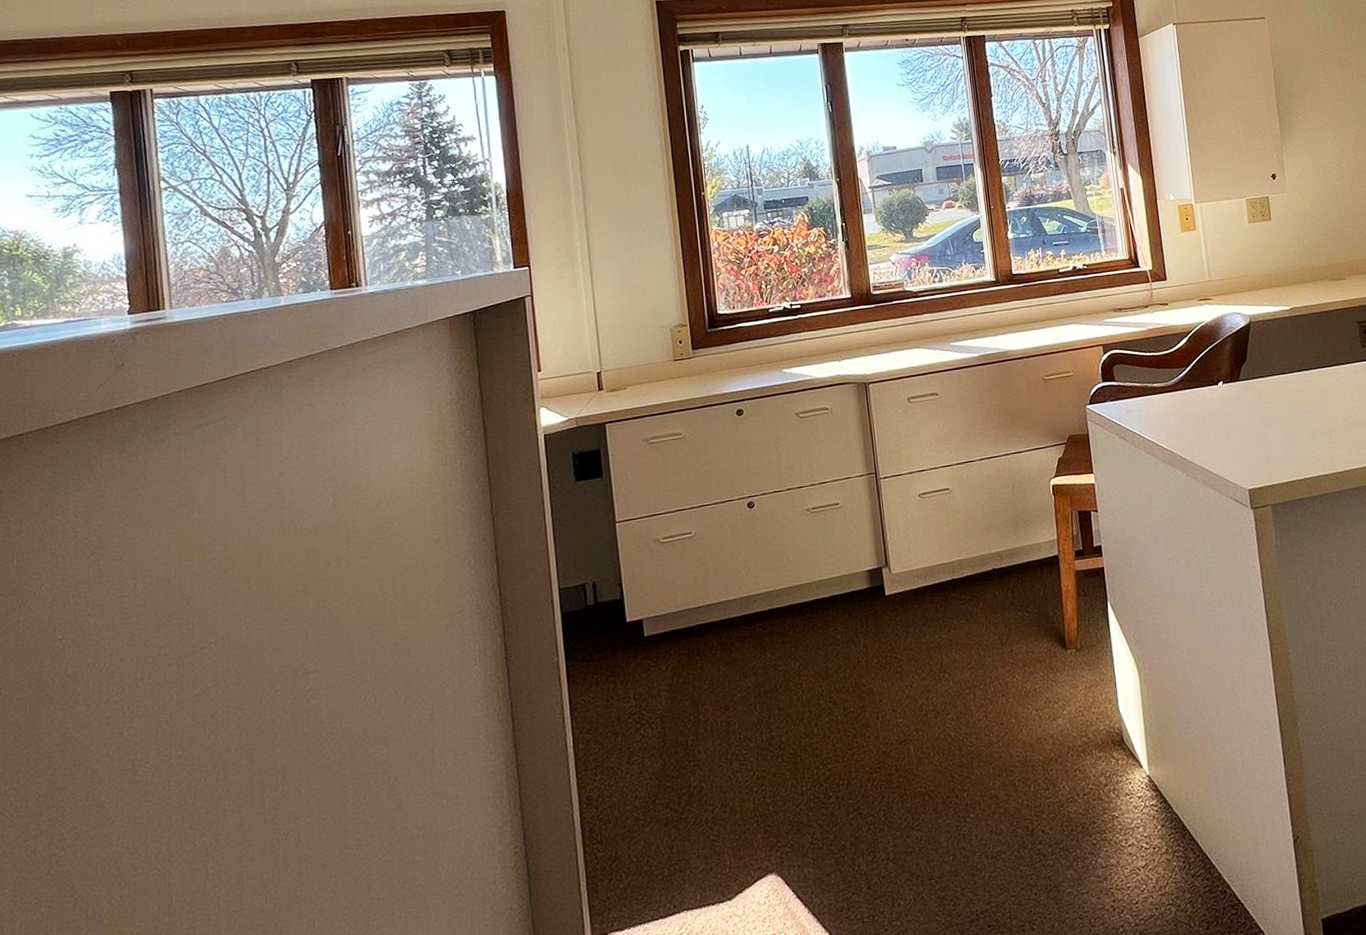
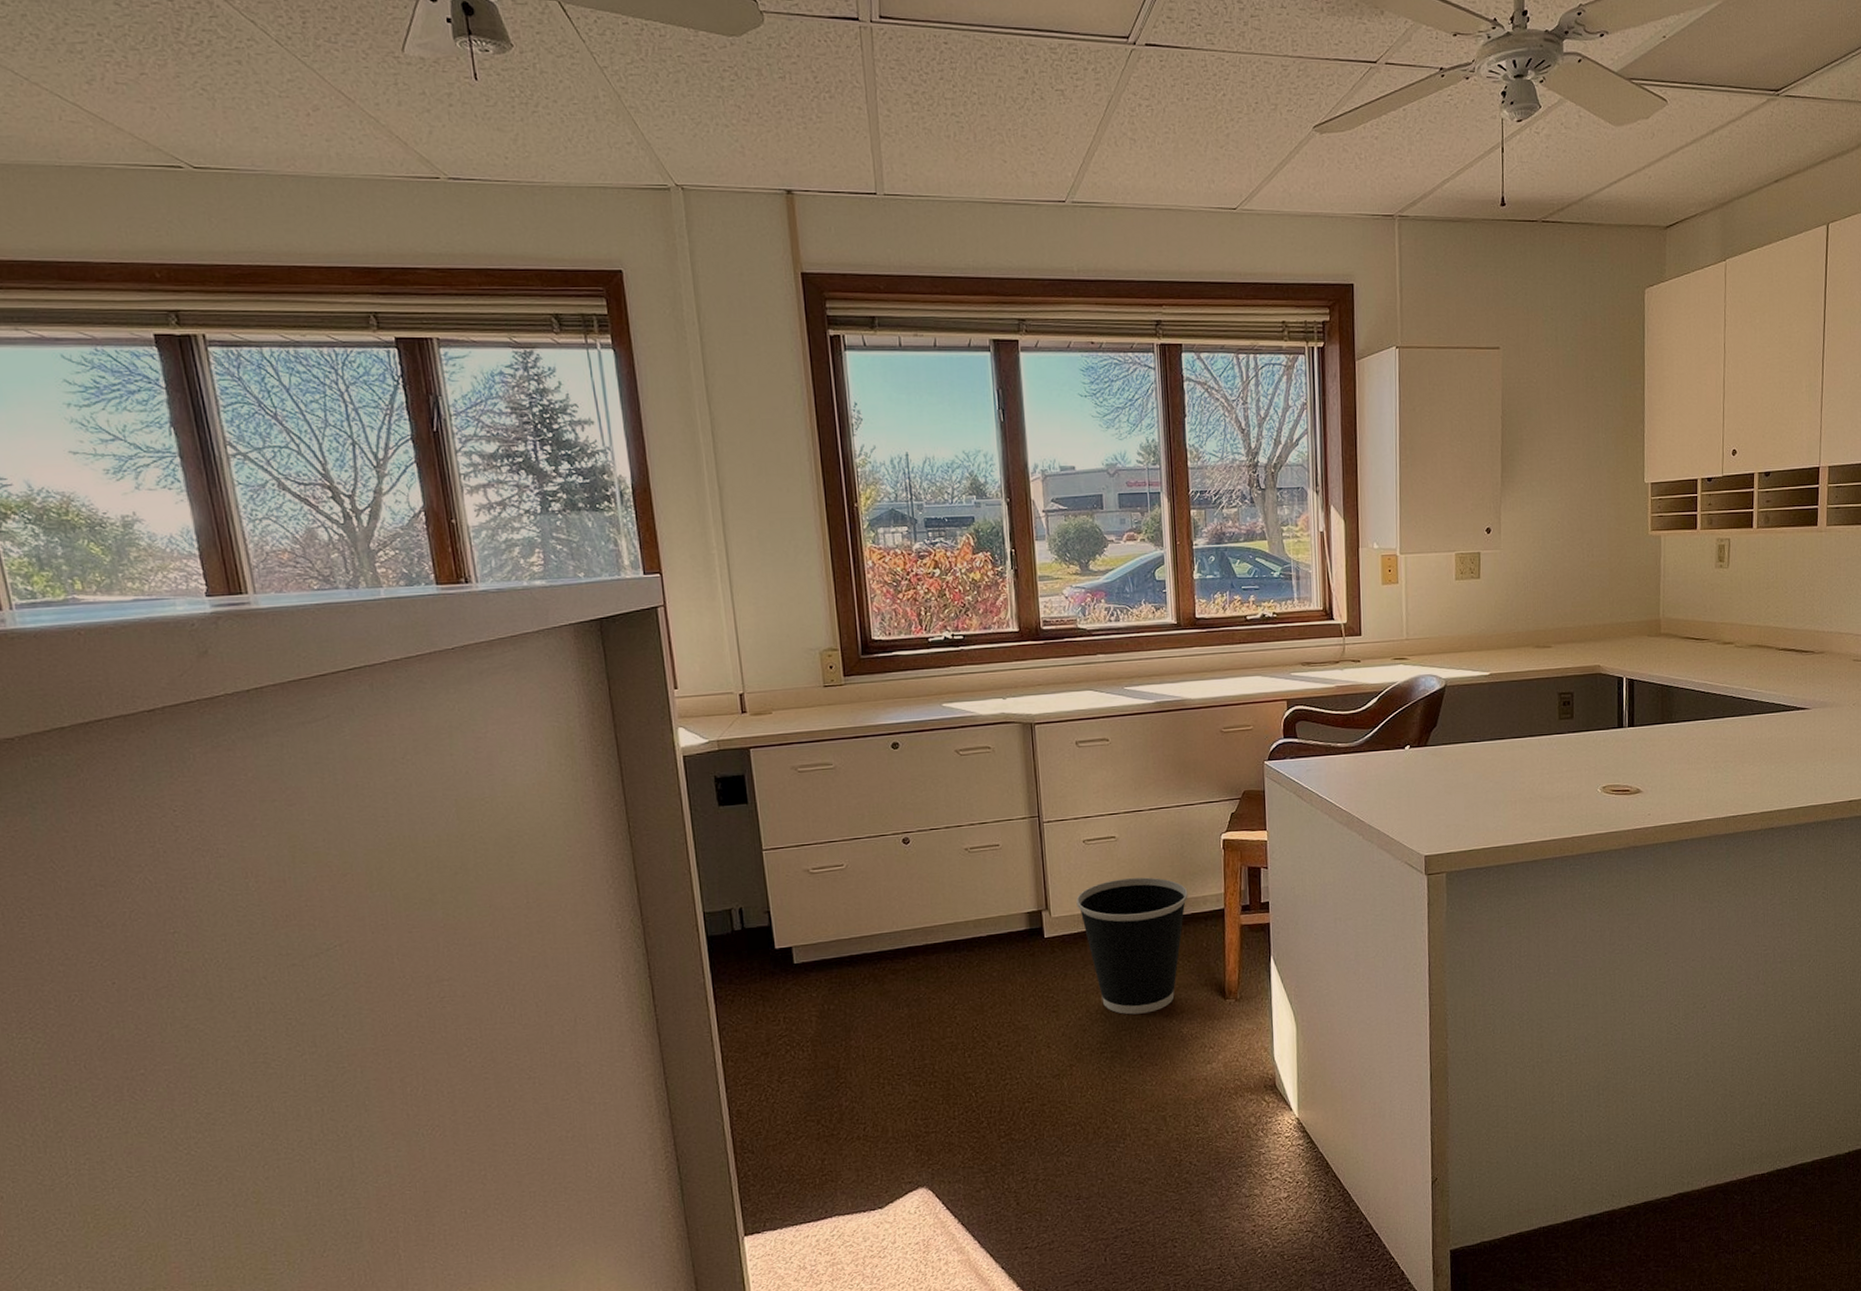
wastebasket: none [914,527,1023,672] -> present [1076,877,1188,1015]

